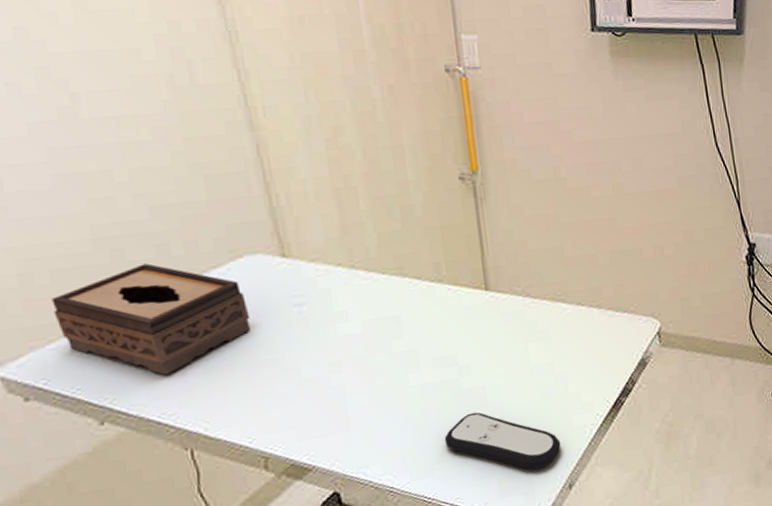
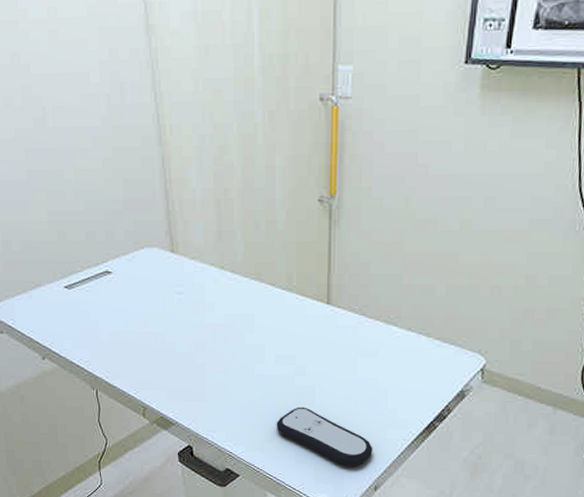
tissue box: present [51,263,250,376] -> none [20,245,144,332]

